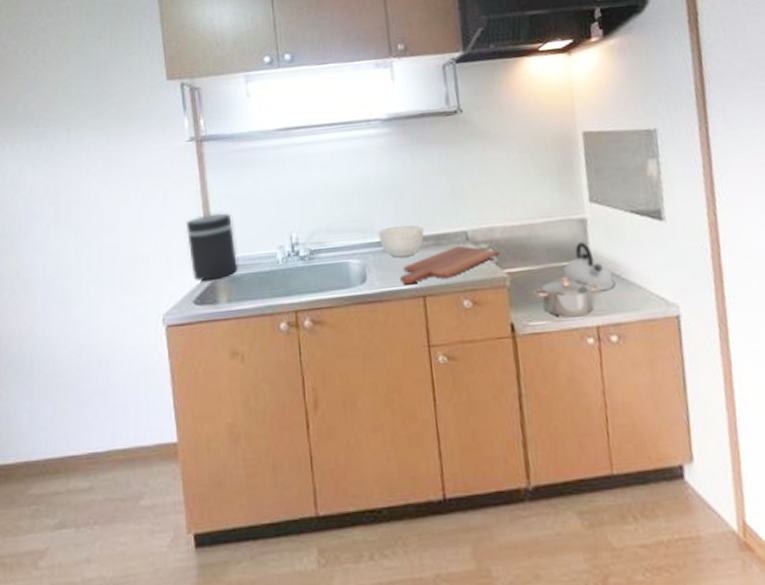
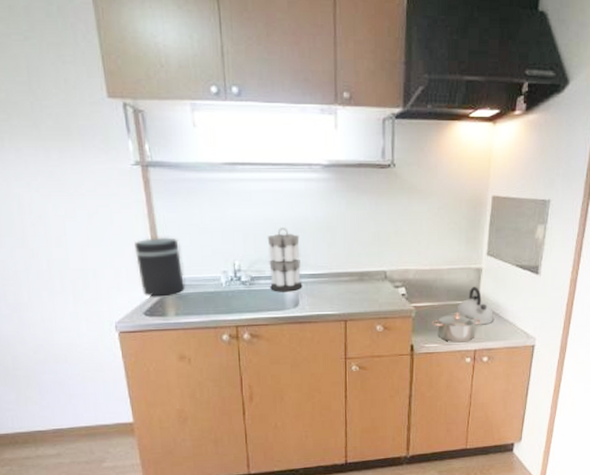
spice rack: none [326,191,369,266] -> present [267,228,303,292]
bowl: present [377,225,424,258] -> none [311,263,351,288]
cutting board: present [400,245,500,285] -> none [327,282,411,311]

